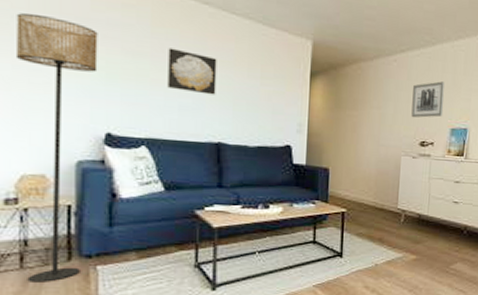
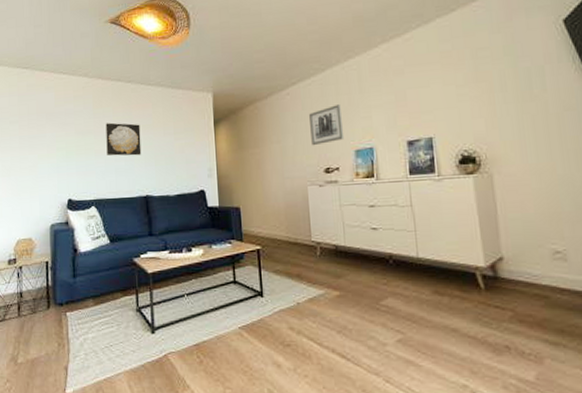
floor lamp: present [15,13,98,282] -> none [12,117,61,328]

